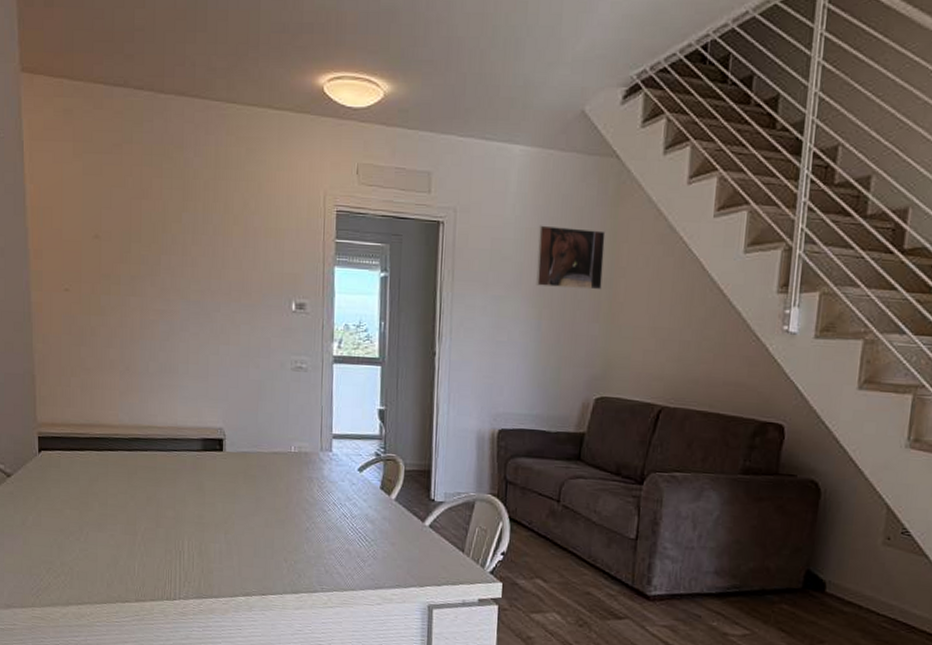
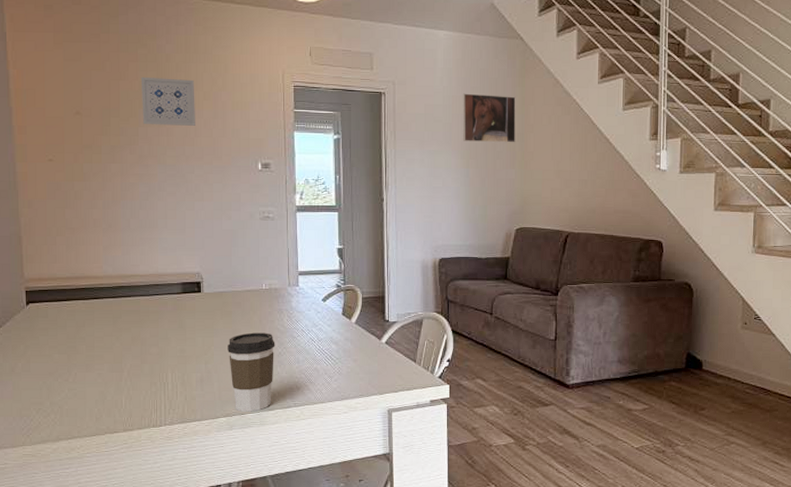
wall art: none [165,195,224,256] -> present [140,76,195,126]
coffee cup: none [250,501,303,593] -> present [228,332,275,412]

